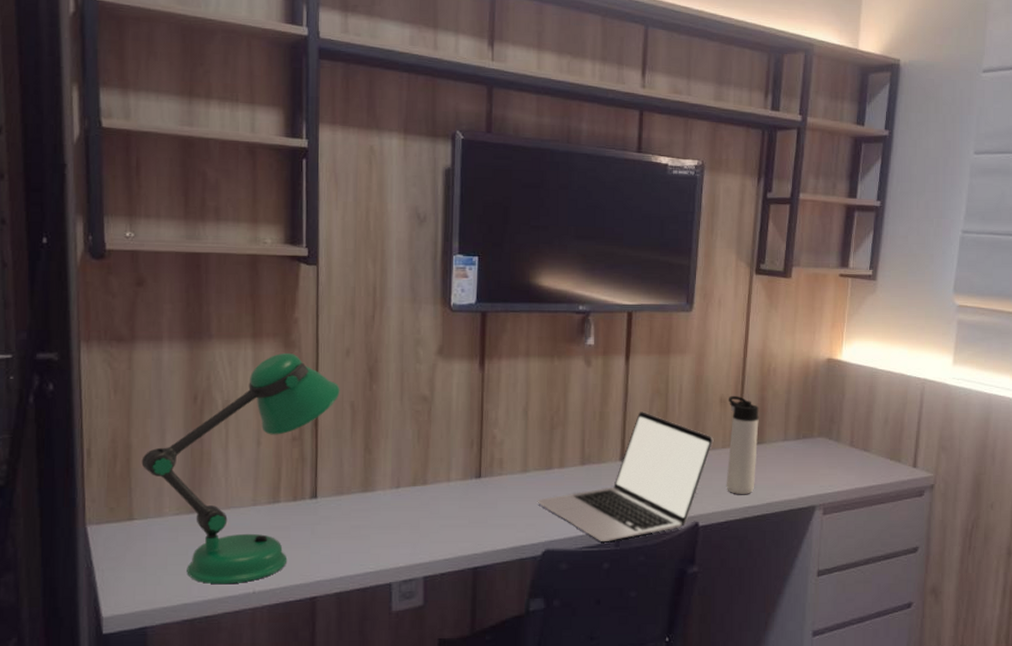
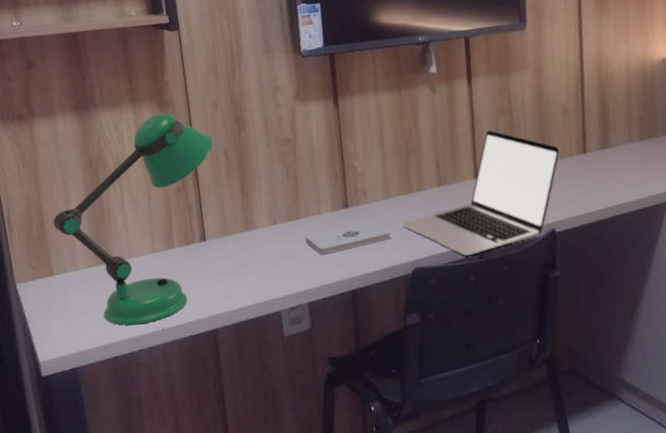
notepad: none [430,495,524,526] -> present [305,221,391,255]
thermos bottle: present [726,396,759,495] -> none [570,105,606,199]

